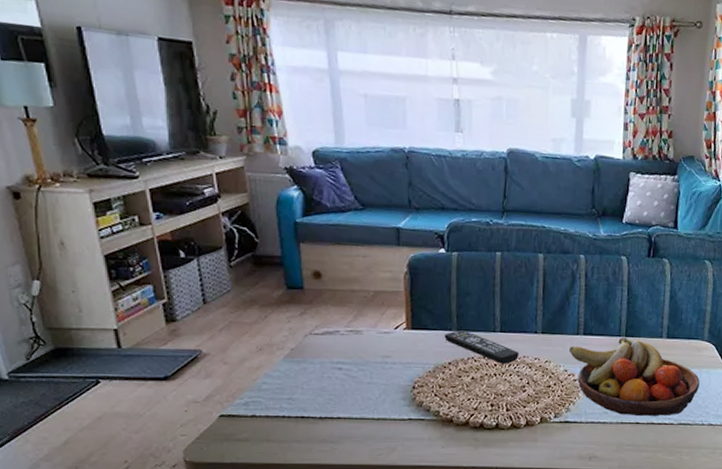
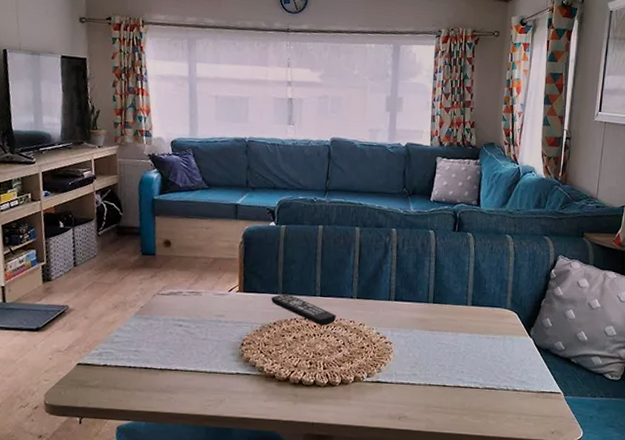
fruit bowl: present [569,337,700,417] -> none [382,303,504,380]

